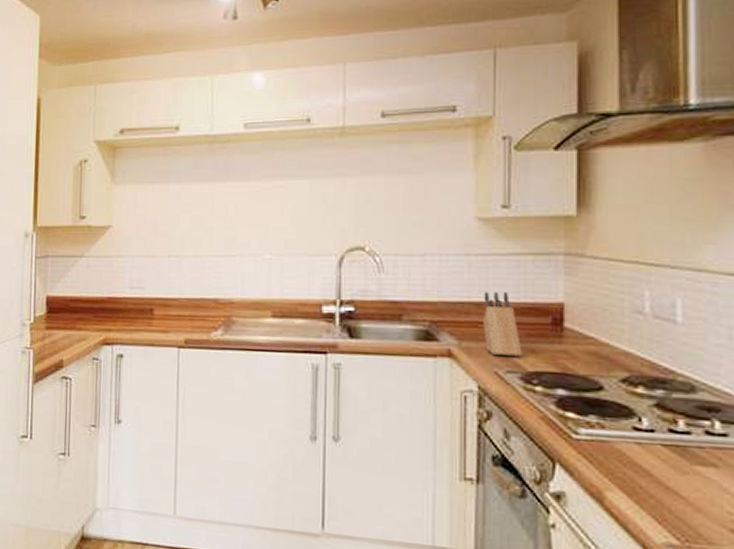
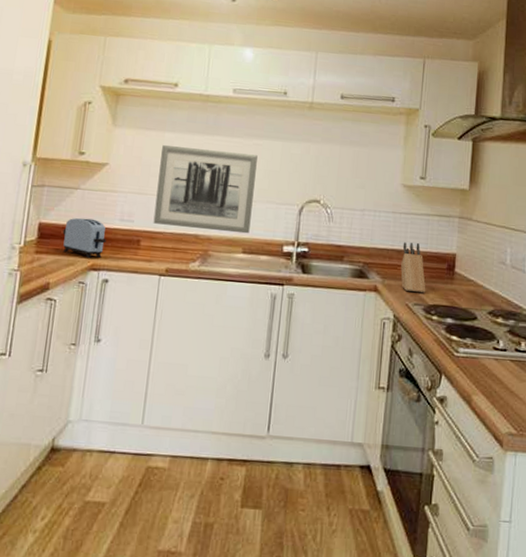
toaster: none [71,288,117,331] -> present [62,218,106,258]
wall art: none [166,199,280,294] -> present [153,145,258,234]

